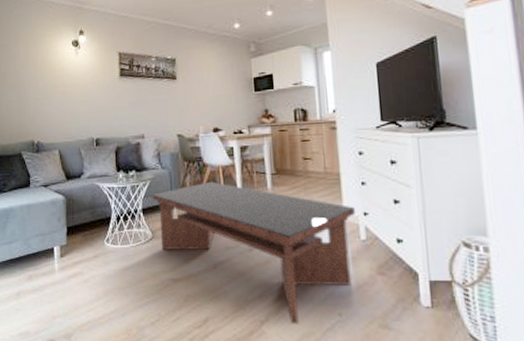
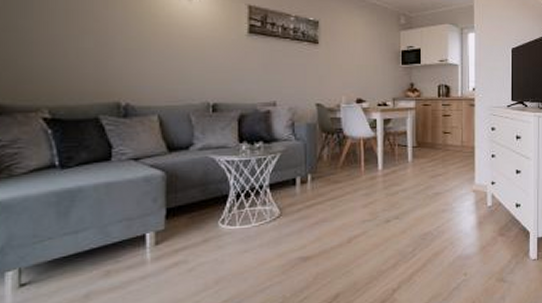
coffee table: present [152,181,355,324] -> none [282,154,484,288]

